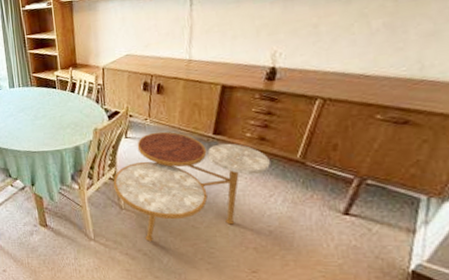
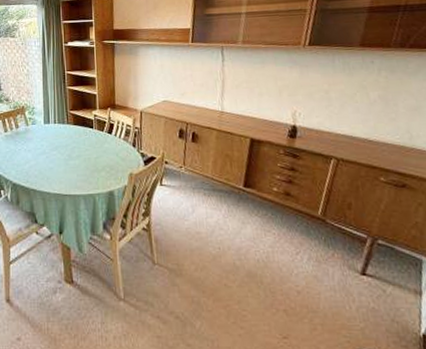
side table: present [113,131,270,242] -> none [146,181,295,303]

